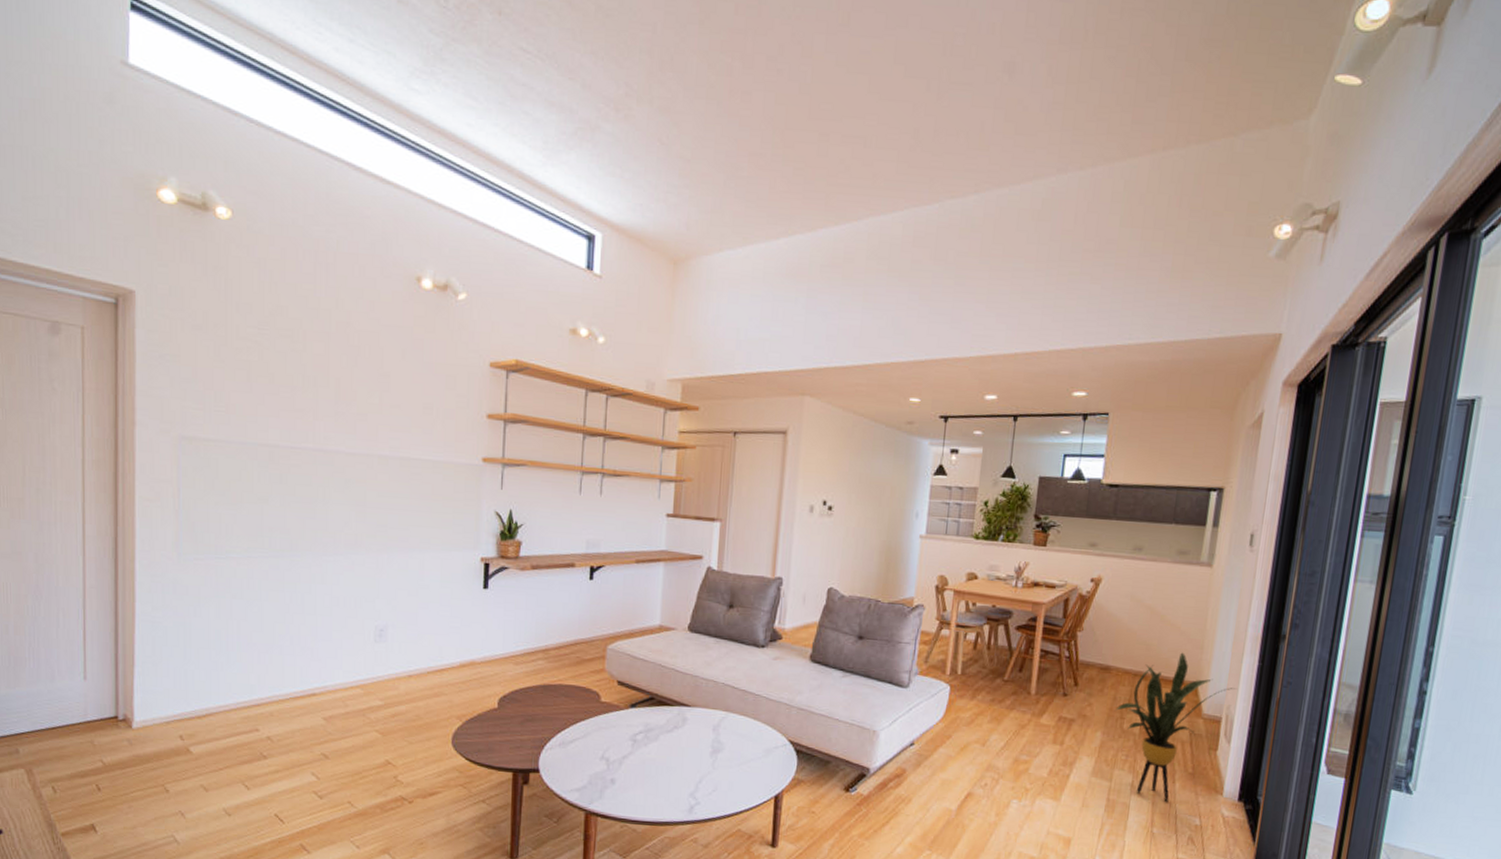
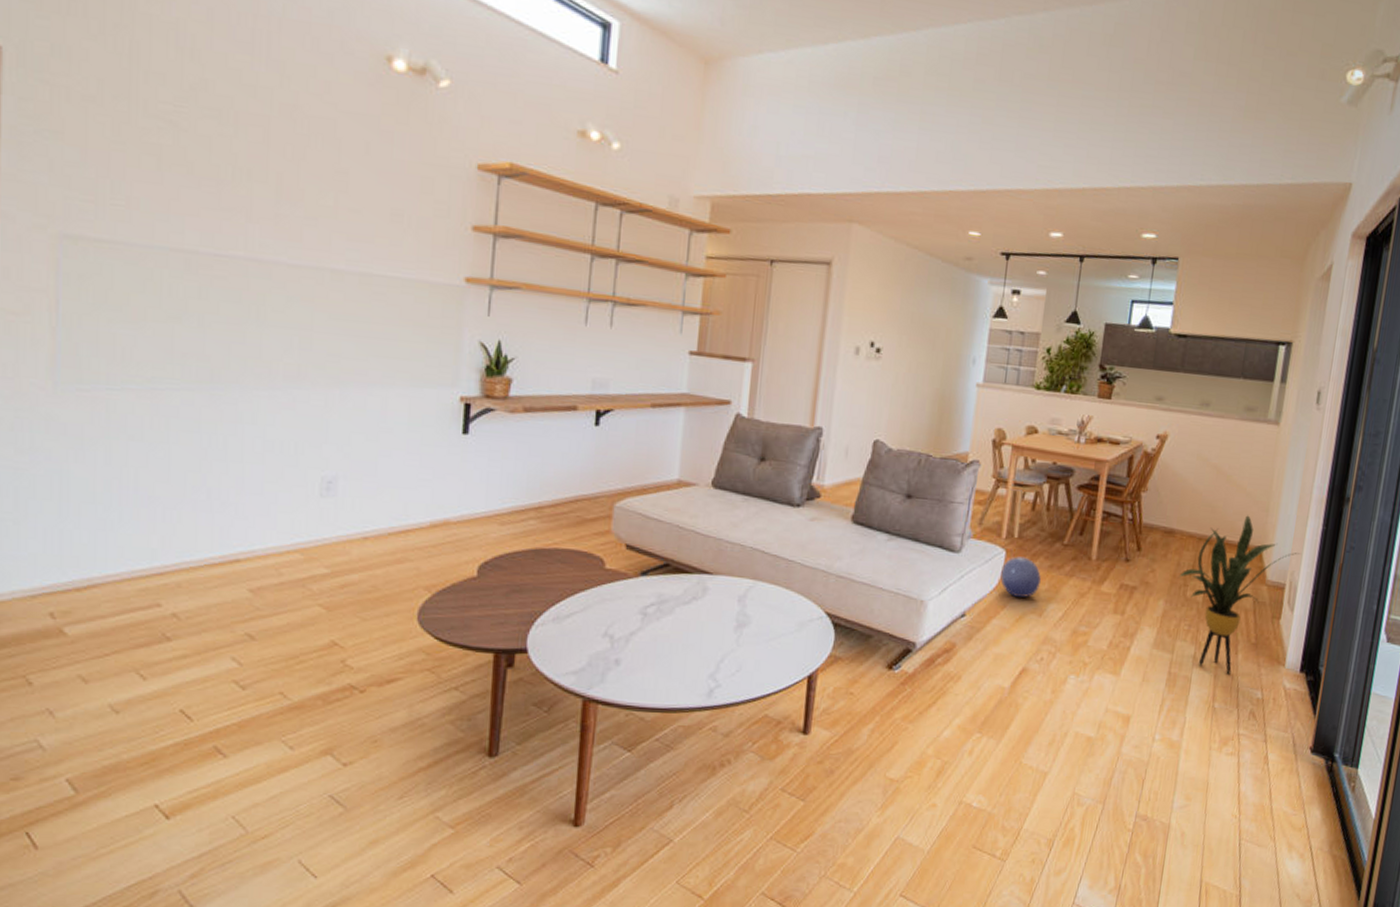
ball: none [945,691,983,729] -> present [1000,556,1041,597]

